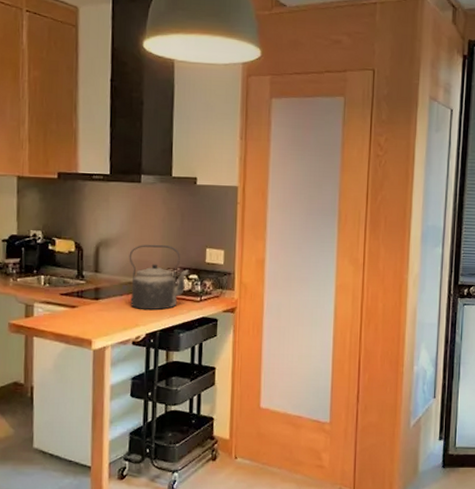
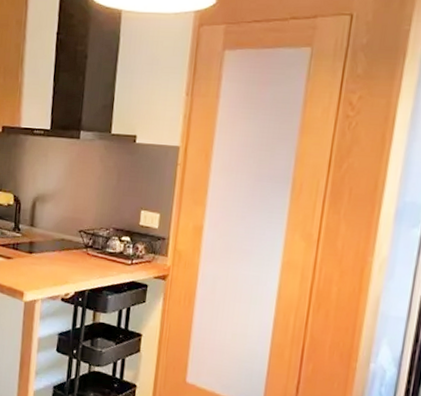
kettle: present [129,244,189,310] -> none [62,202,122,270]

